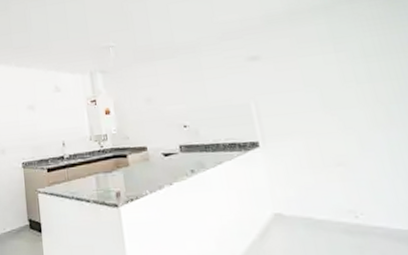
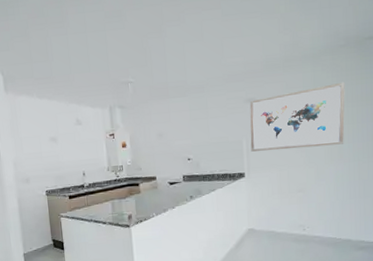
wall art: none [252,31,391,116] -> present [249,81,345,152]

